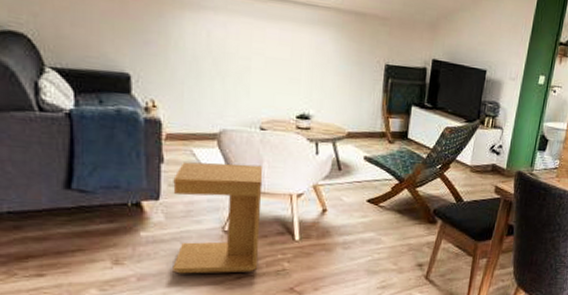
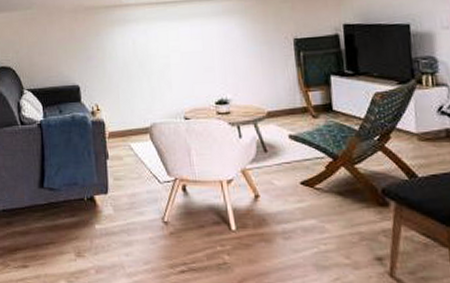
side table: present [172,162,263,274] -> none [117,154,200,267]

